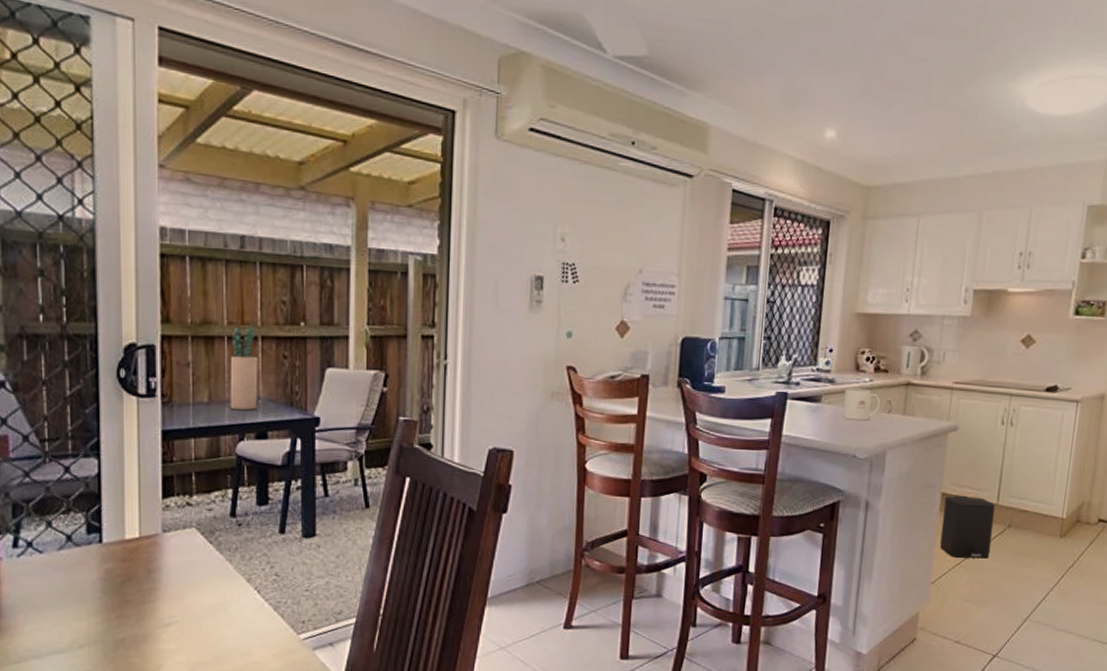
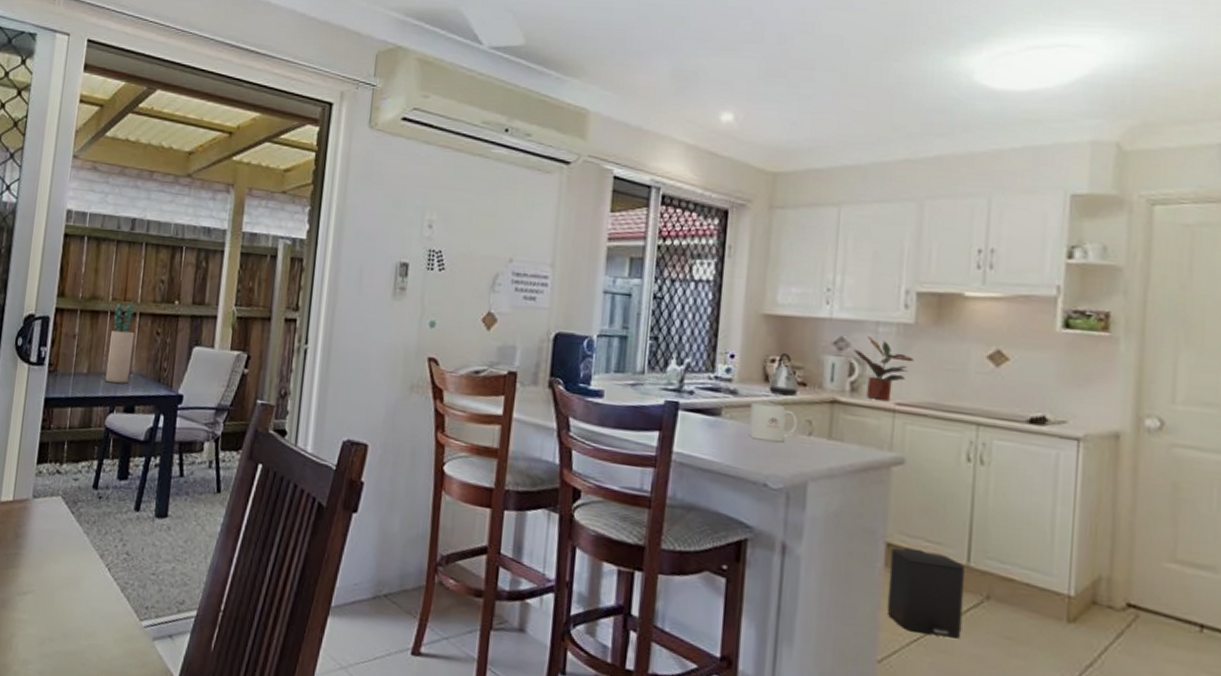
kettle: none [858,345,883,382] -> present [768,352,800,396]
potted plant: none [925,327,969,380] -> present [854,335,914,401]

